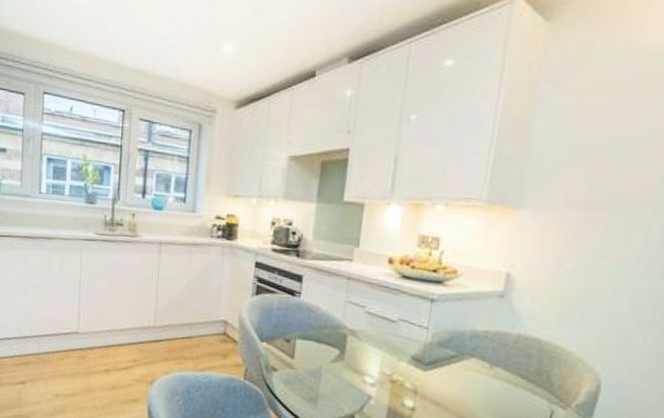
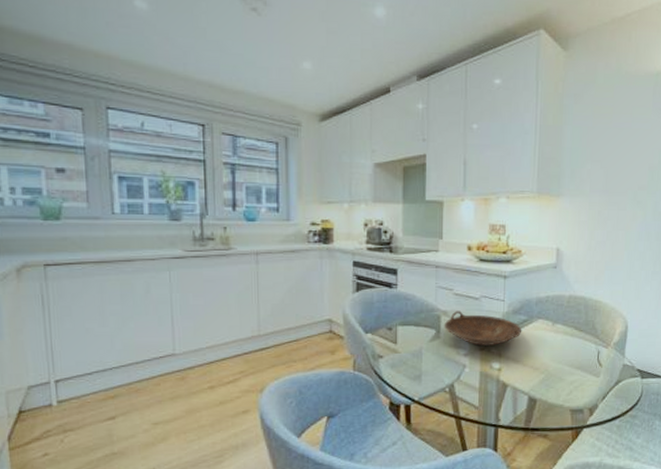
bowl: none [349,332,448,380] -> present [444,311,522,346]

